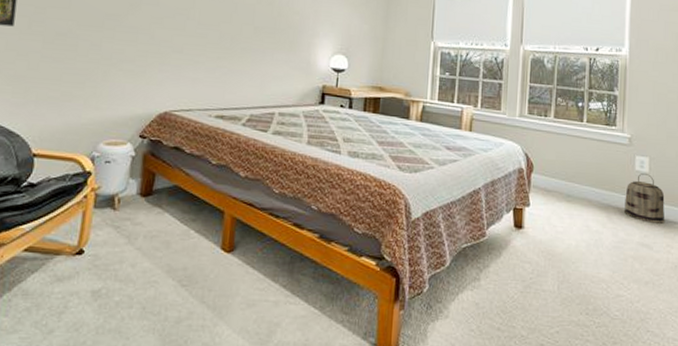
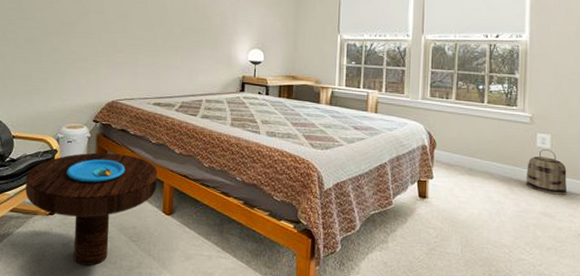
side table: none [46,175,218,318] -> present [25,152,158,266]

